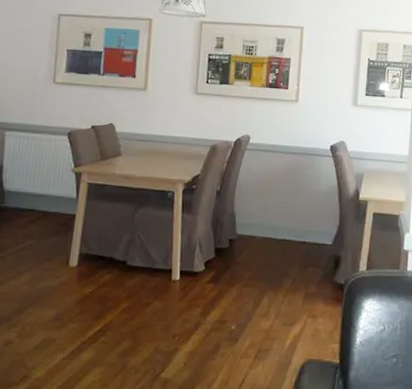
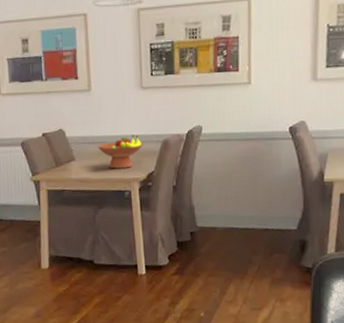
fruit bowl: none [146,137,192,169] -> present [97,135,144,169]

